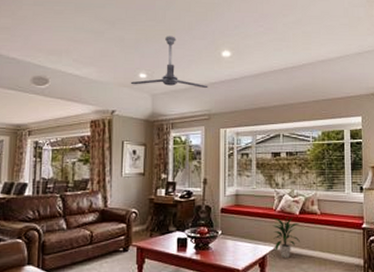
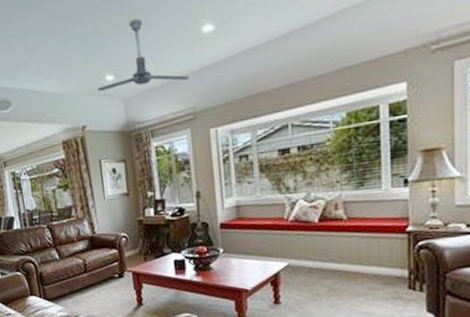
indoor plant: present [272,217,301,258] -> none [284,226,323,275]

